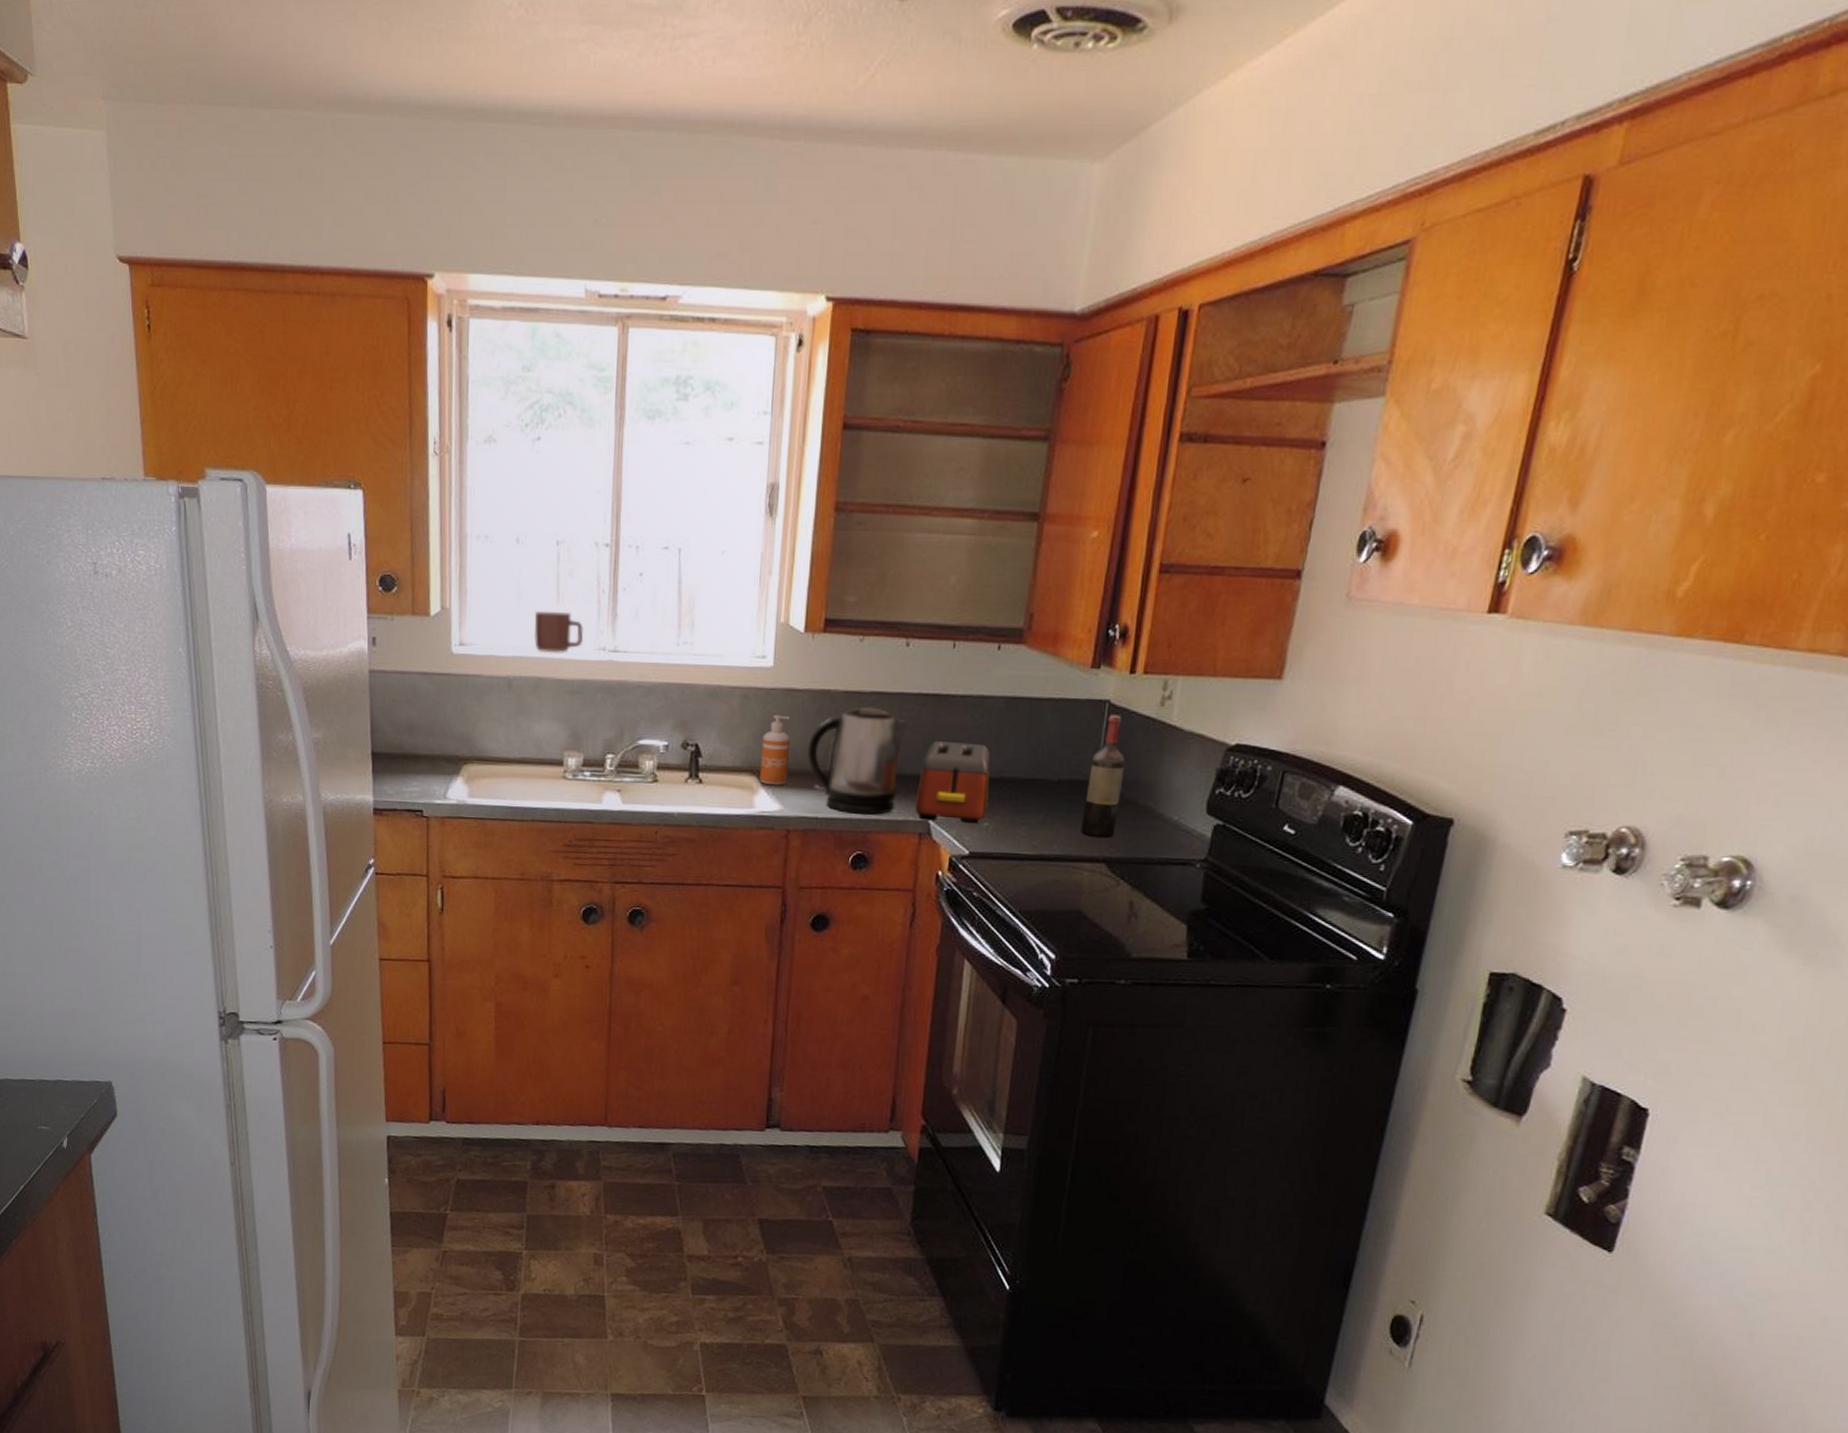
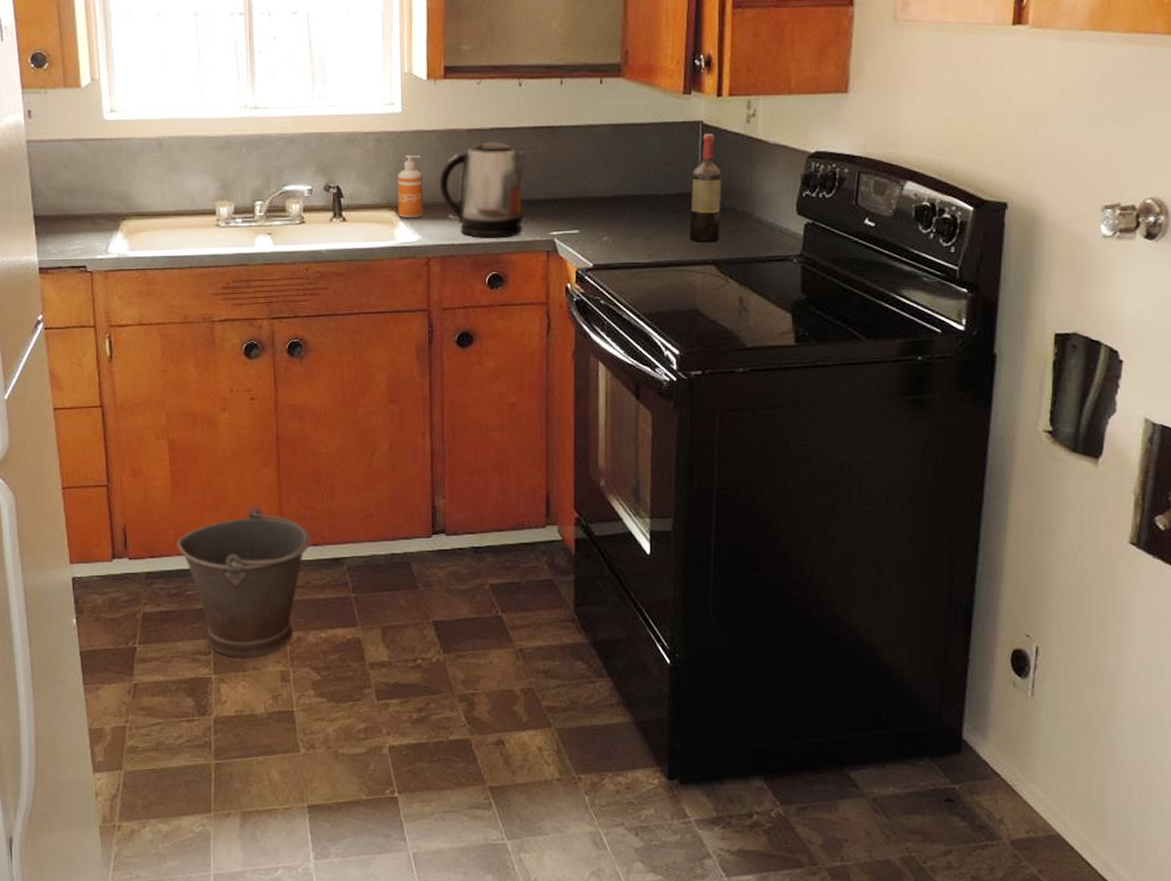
bucket: none [496,1079,637,1237] -> present [176,505,312,658]
mug: present [533,610,584,655] -> none [179,75,226,115]
toaster: present [915,740,991,824] -> none [540,167,605,240]

